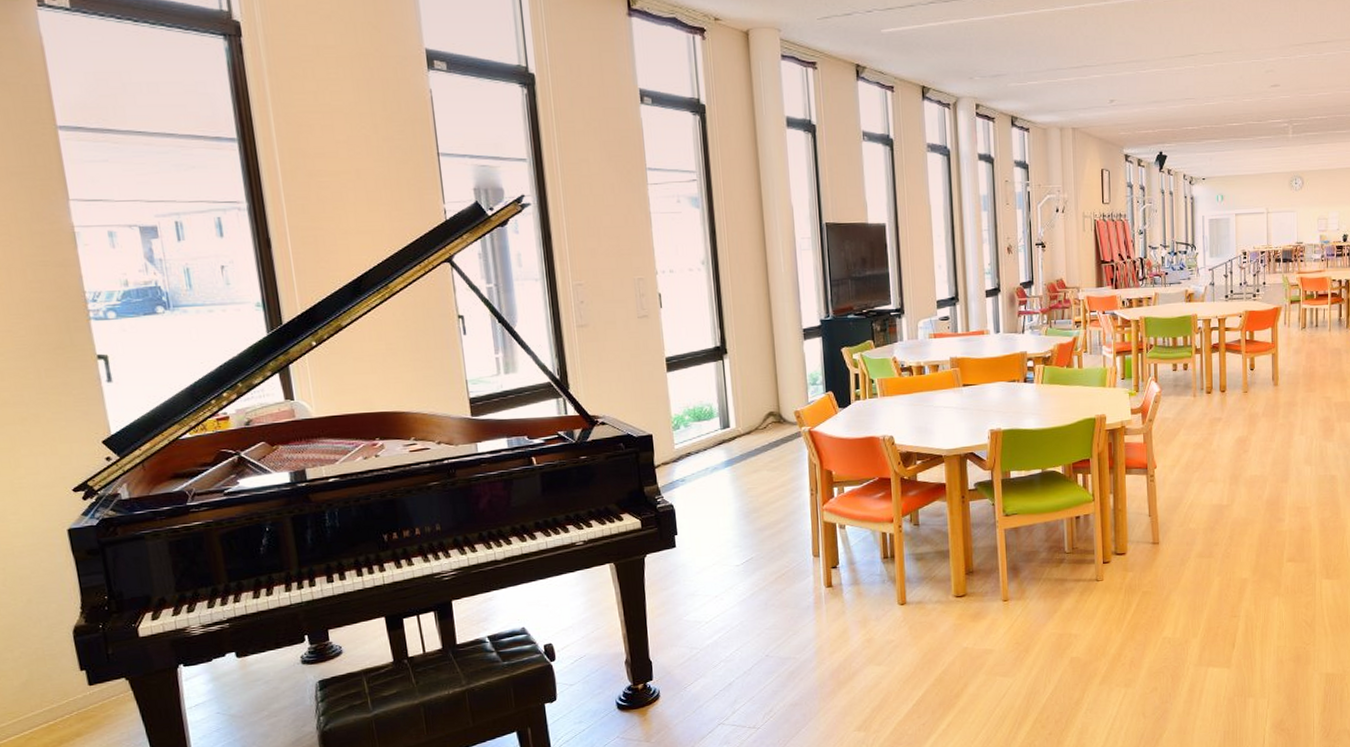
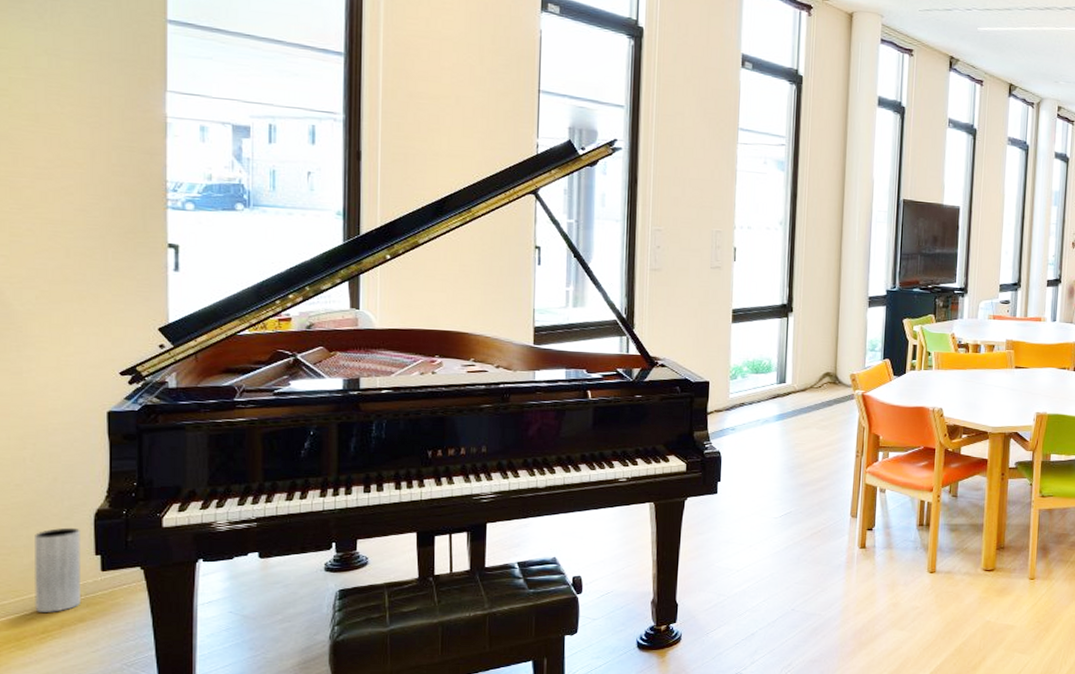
vase: none [20,646,74,731] -> present [33,527,82,612]

